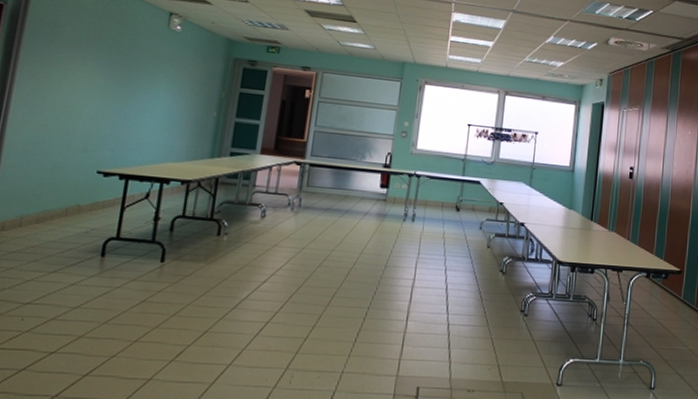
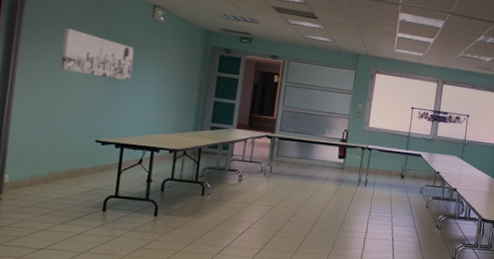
wall art: none [60,41,147,101] -> present [59,27,135,81]

